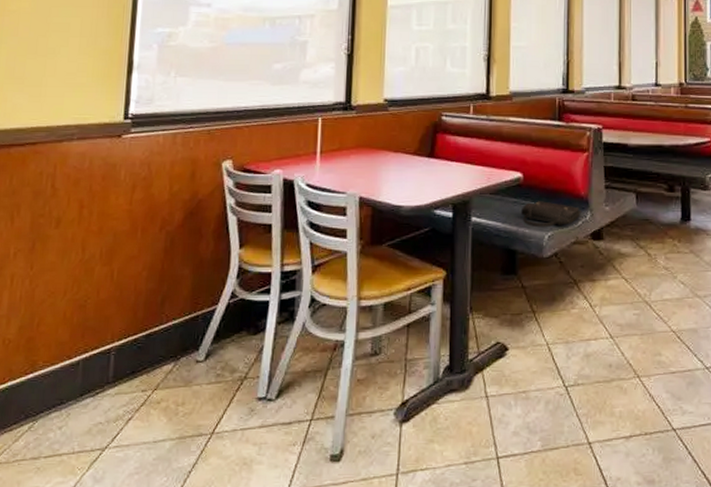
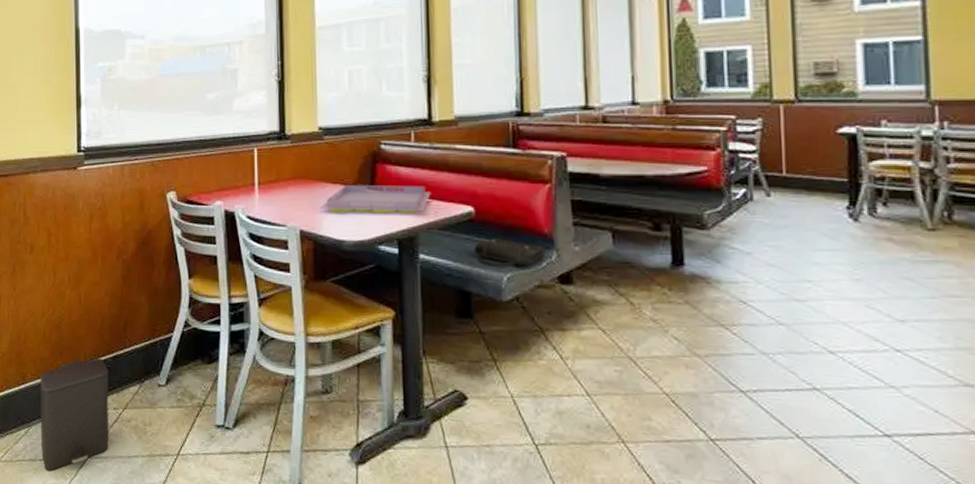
pedal bin: none [47,337,139,469] -> present [40,358,110,472]
tray: none [380,153,485,180] -> present [319,185,431,214]

